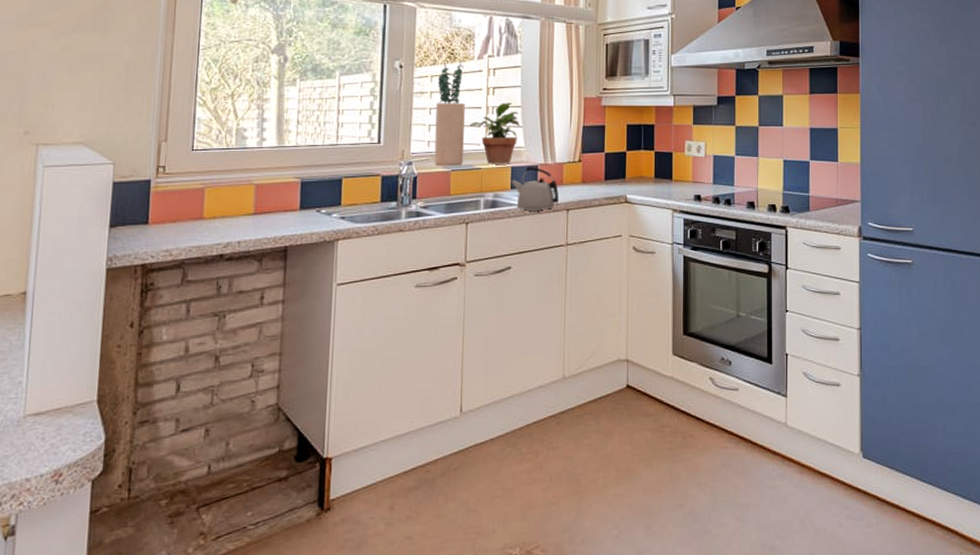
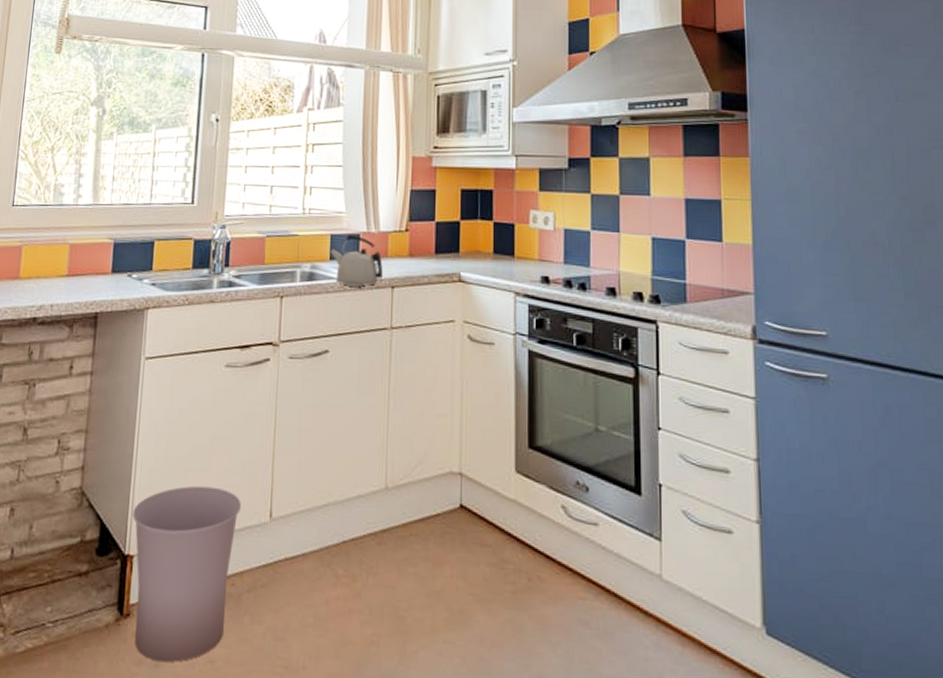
waste bin: none [330,391,433,545] -> present [132,485,241,663]
vase: present [434,60,465,167] -> none [248,113,282,232]
potted plant: present [469,102,520,164] -> none [286,161,341,232]

